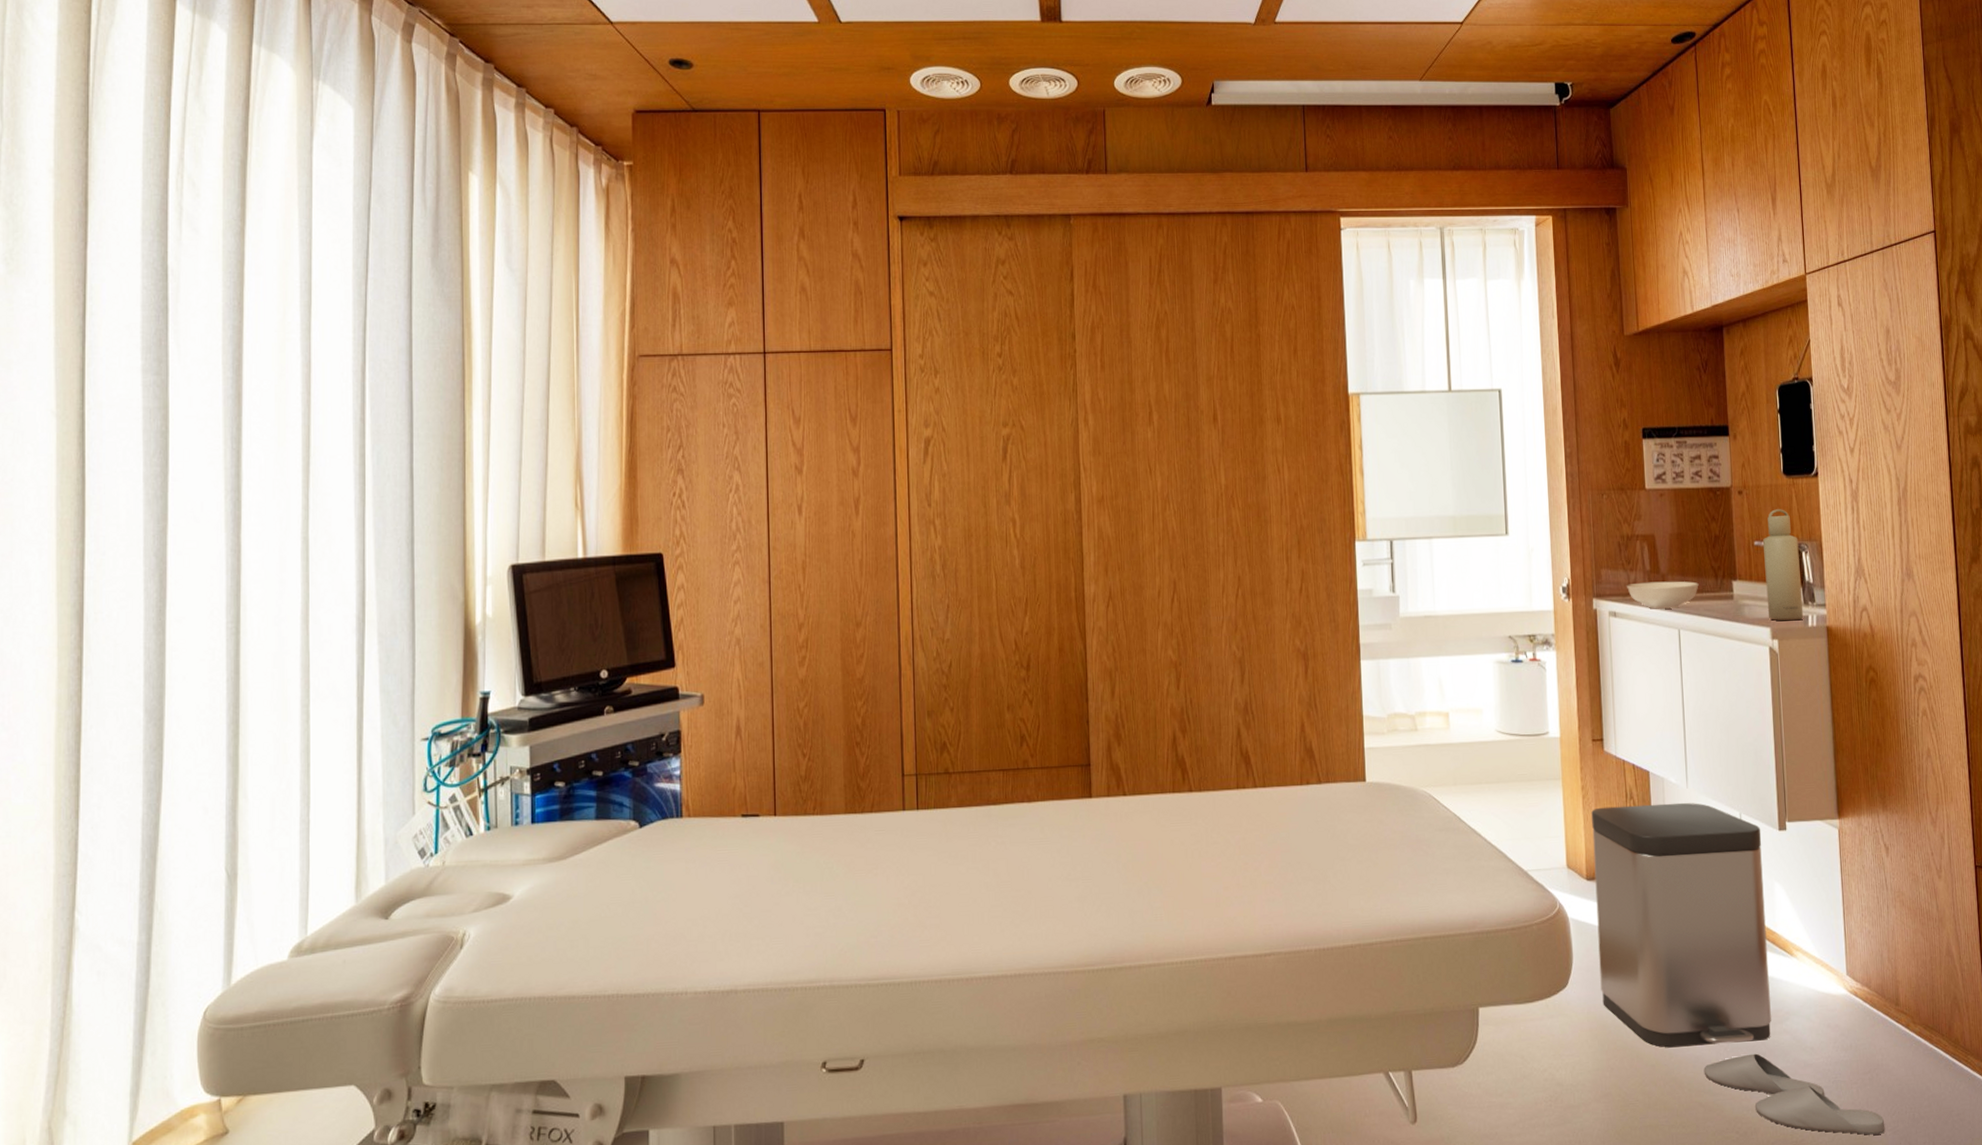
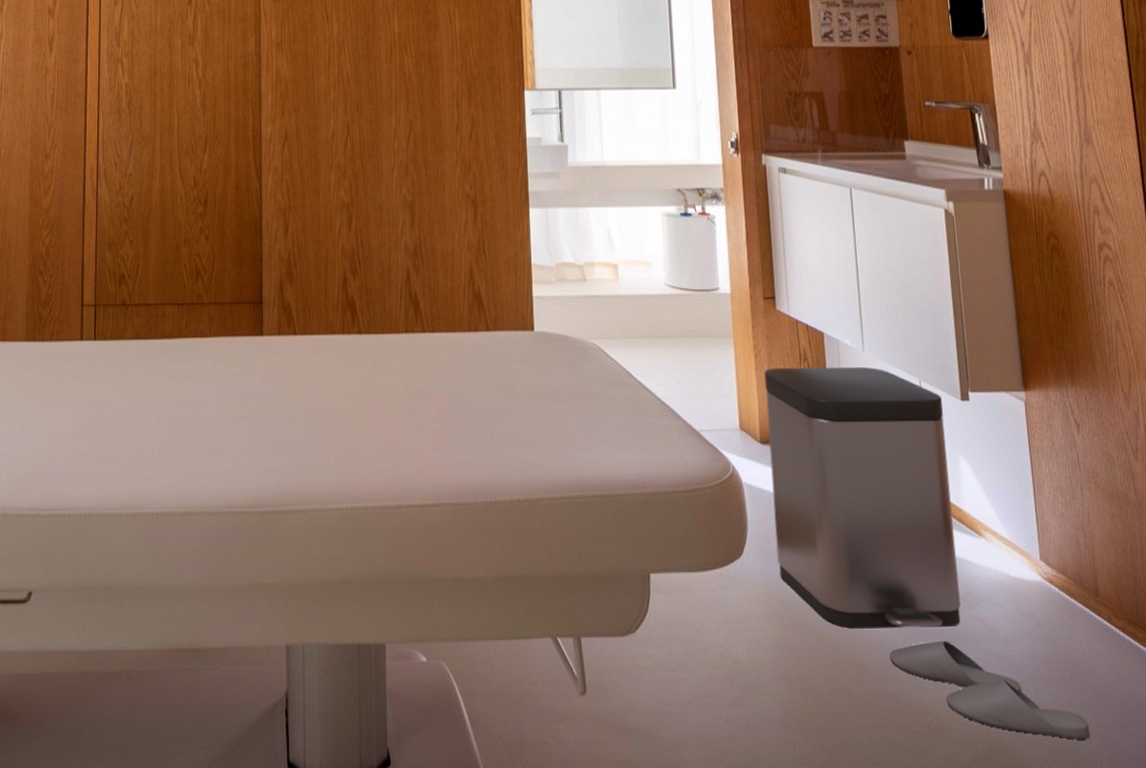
bowl: present [1626,581,1699,609] -> none [795,139,870,167]
bottle: present [1763,509,1804,621] -> none [934,70,979,183]

